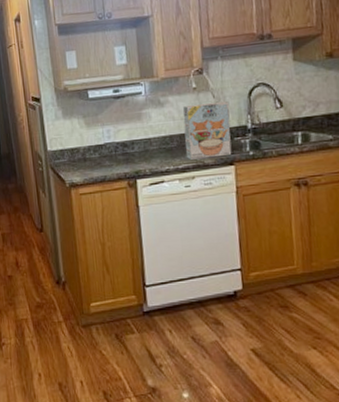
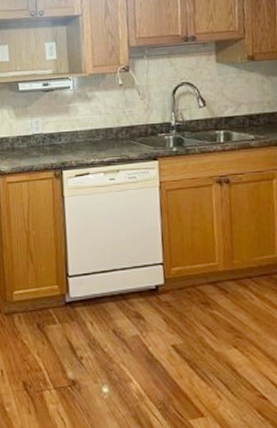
cereal box: present [182,101,232,160] -> none [109,98,156,154]

